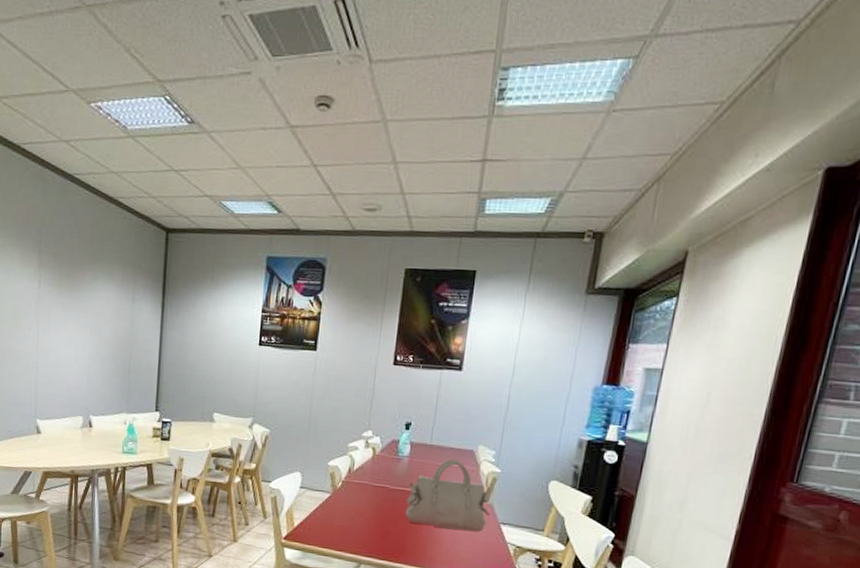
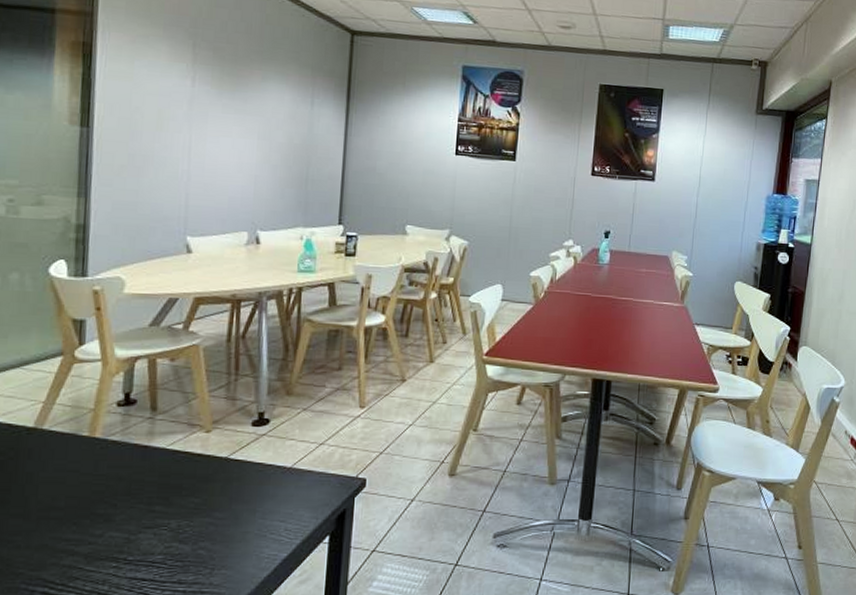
shoulder bag: present [405,459,490,532] -> none [607,265,685,334]

